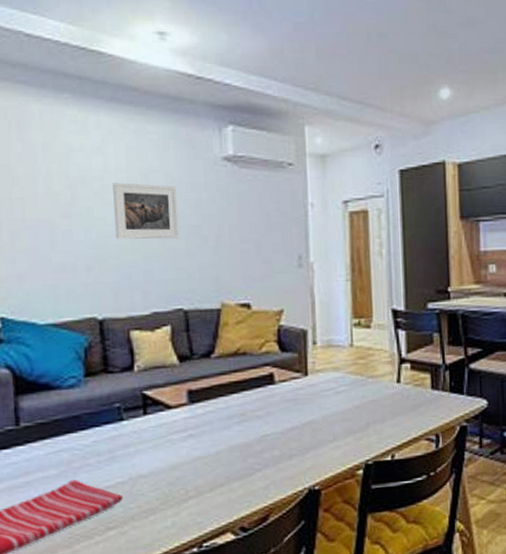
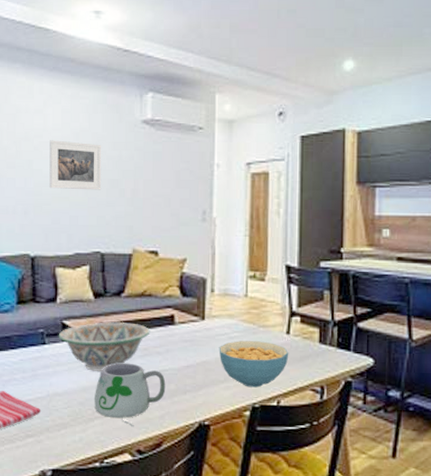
decorative bowl: none [138,386,247,445] -> present [58,321,150,371]
mug: none [187,431,269,503] -> present [95,363,166,427]
cereal bowl: none [325,393,401,444] -> present [219,341,289,388]

